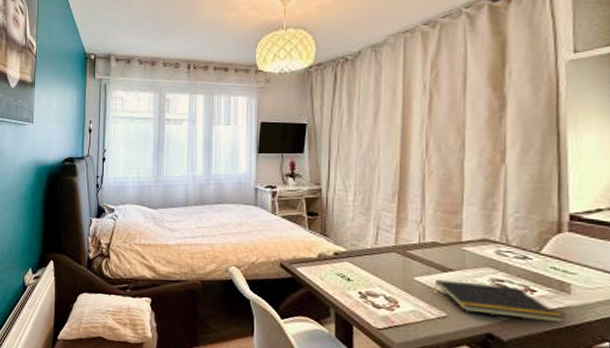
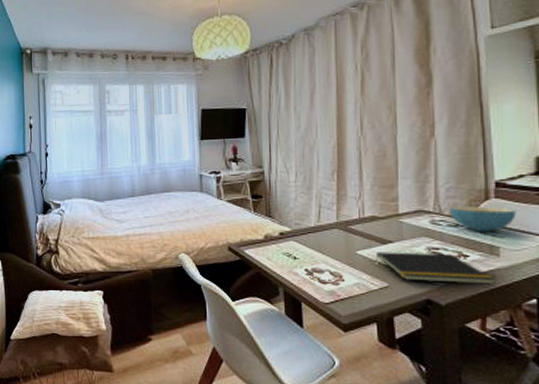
cereal bowl: none [517,238,592,268] -> present [449,206,516,232]

